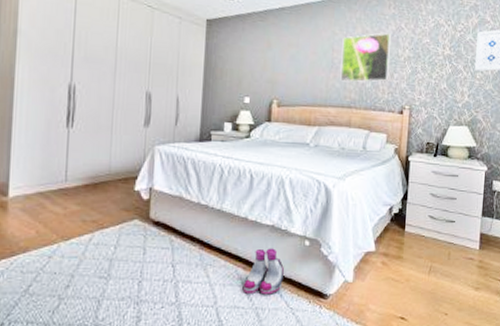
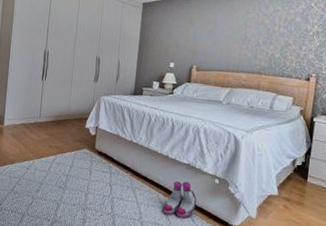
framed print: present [340,33,391,82] -> none [251,11,301,53]

